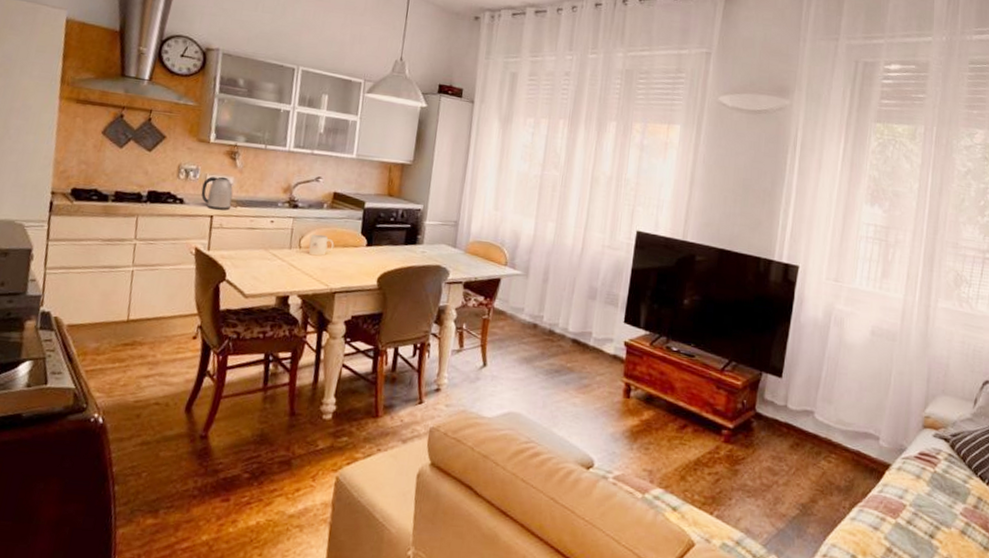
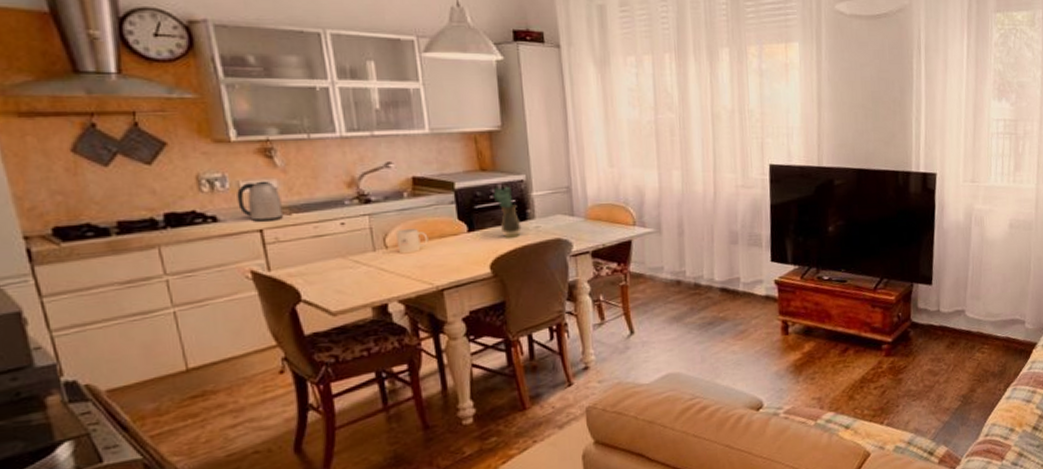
vase: none [393,210,411,259] -> present [493,185,522,240]

